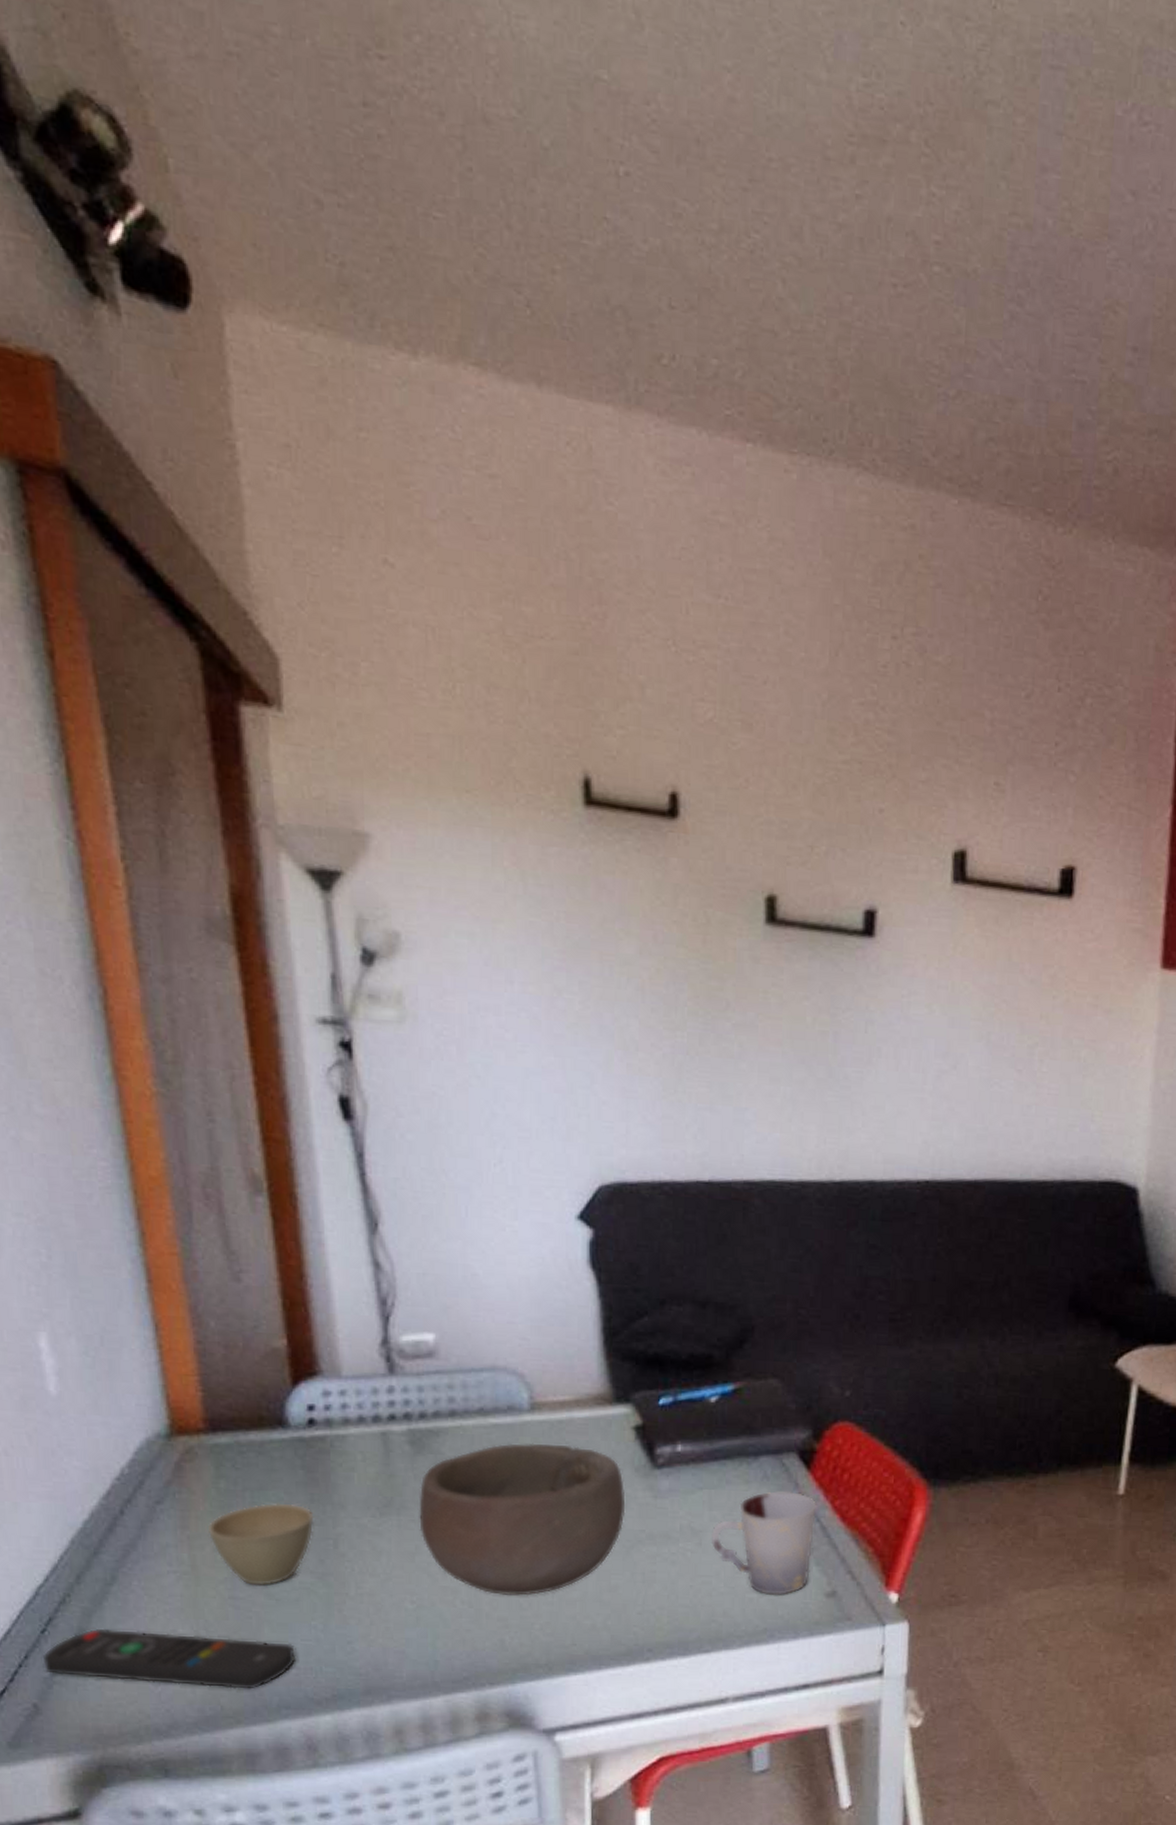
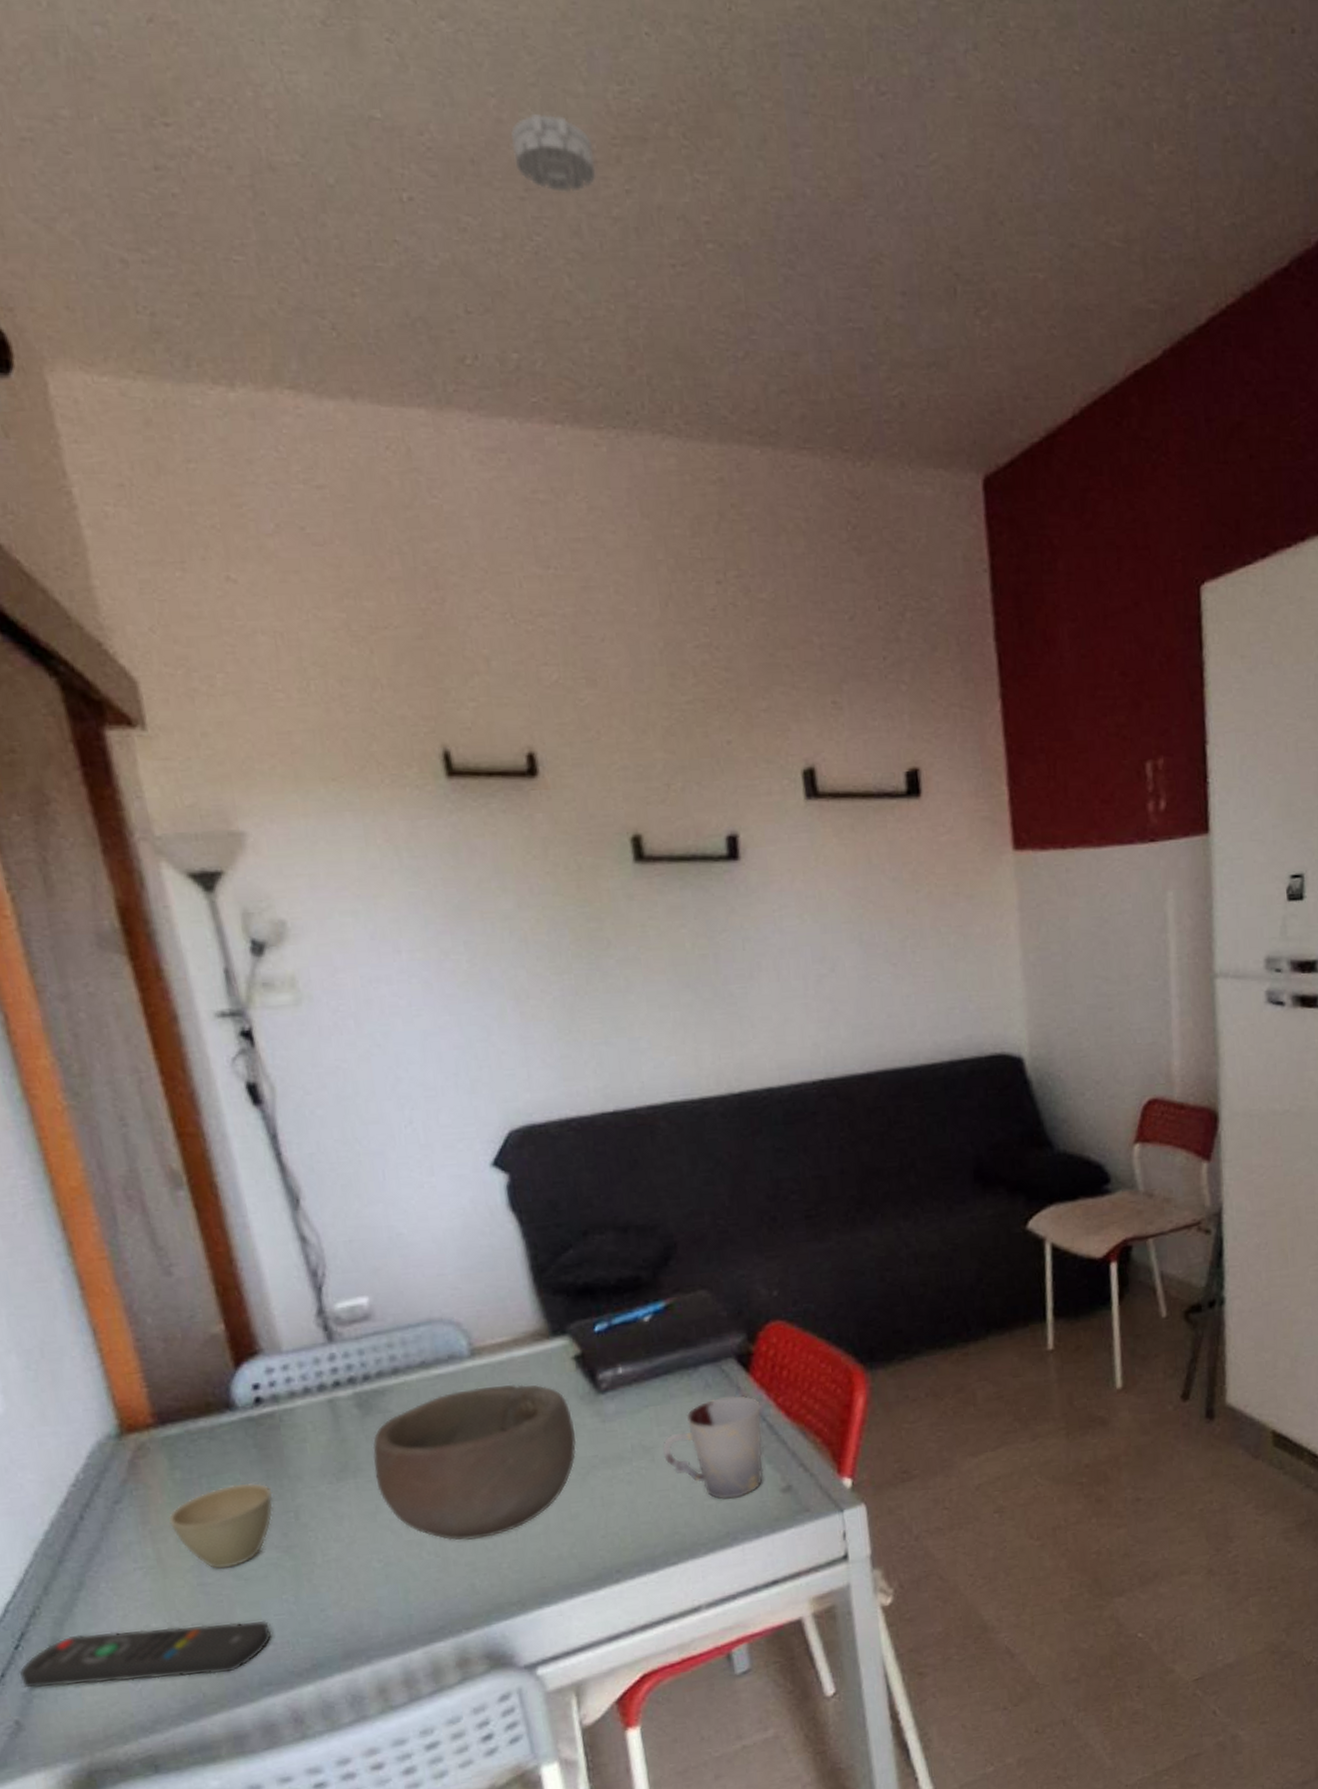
smoke detector: none [741,95,828,191] -> present [510,113,597,193]

